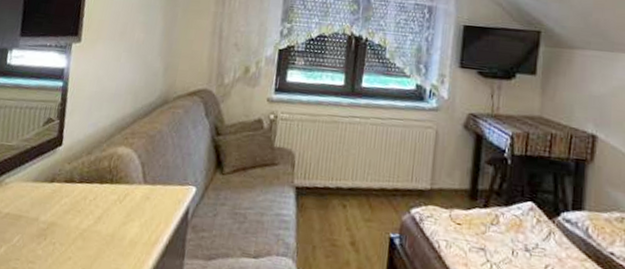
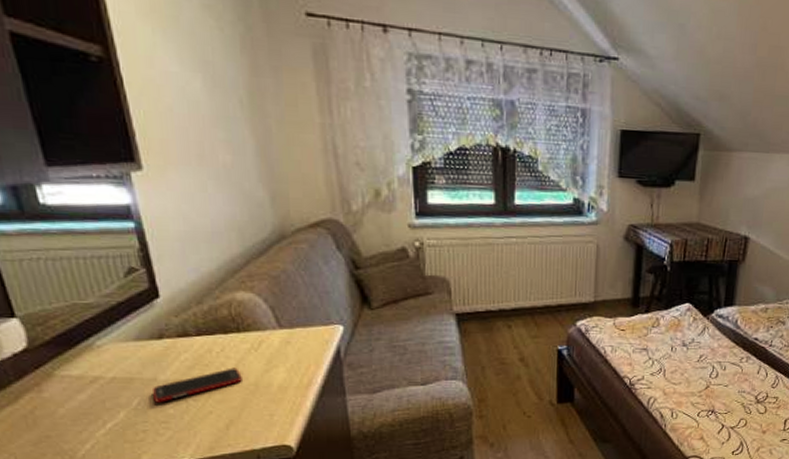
cell phone: none [30,216,104,243] -> present [151,368,242,403]

